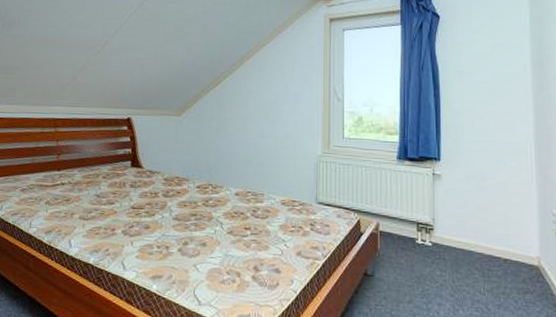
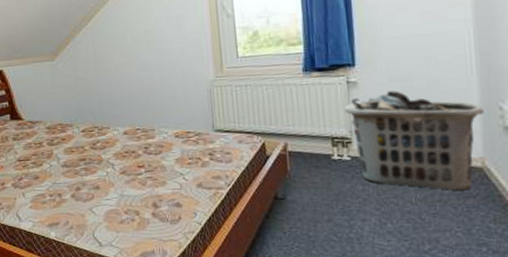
clothes hamper: none [429,187,541,287] -> present [344,91,484,191]

